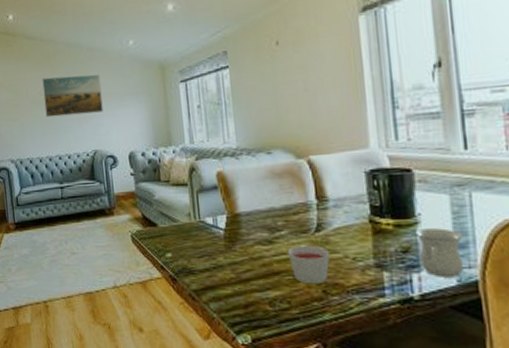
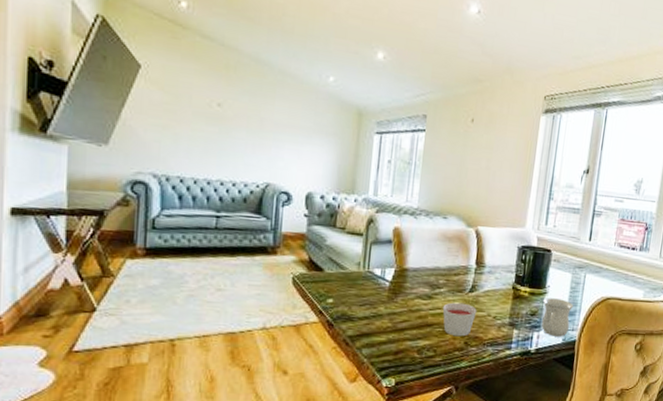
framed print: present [42,74,103,118] -> none [211,88,289,144]

